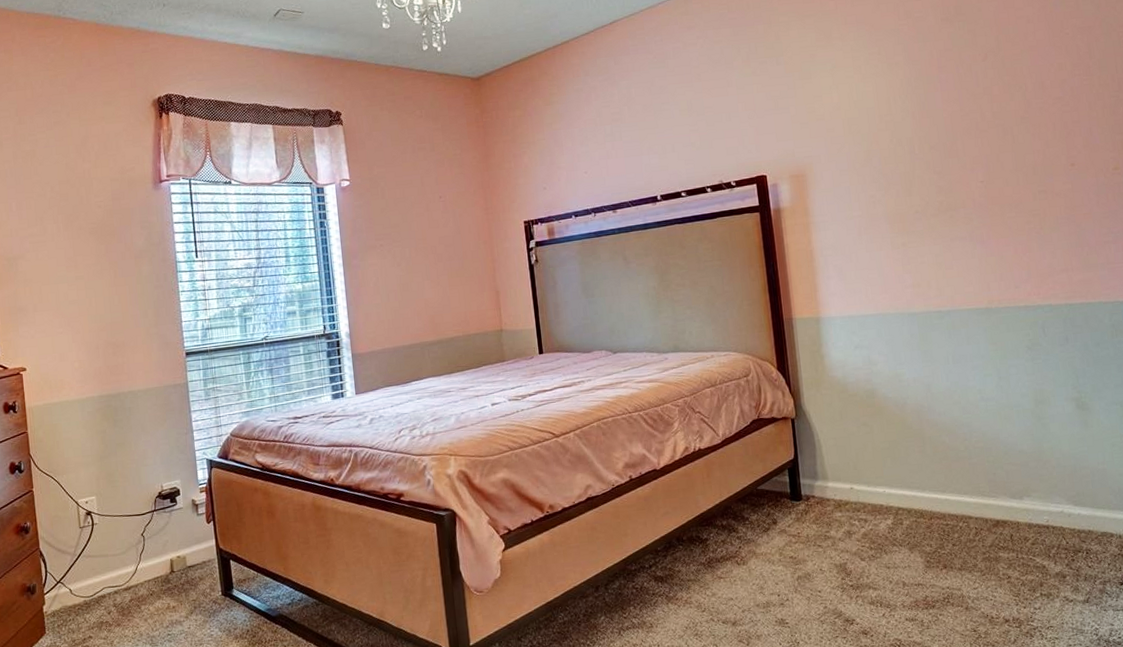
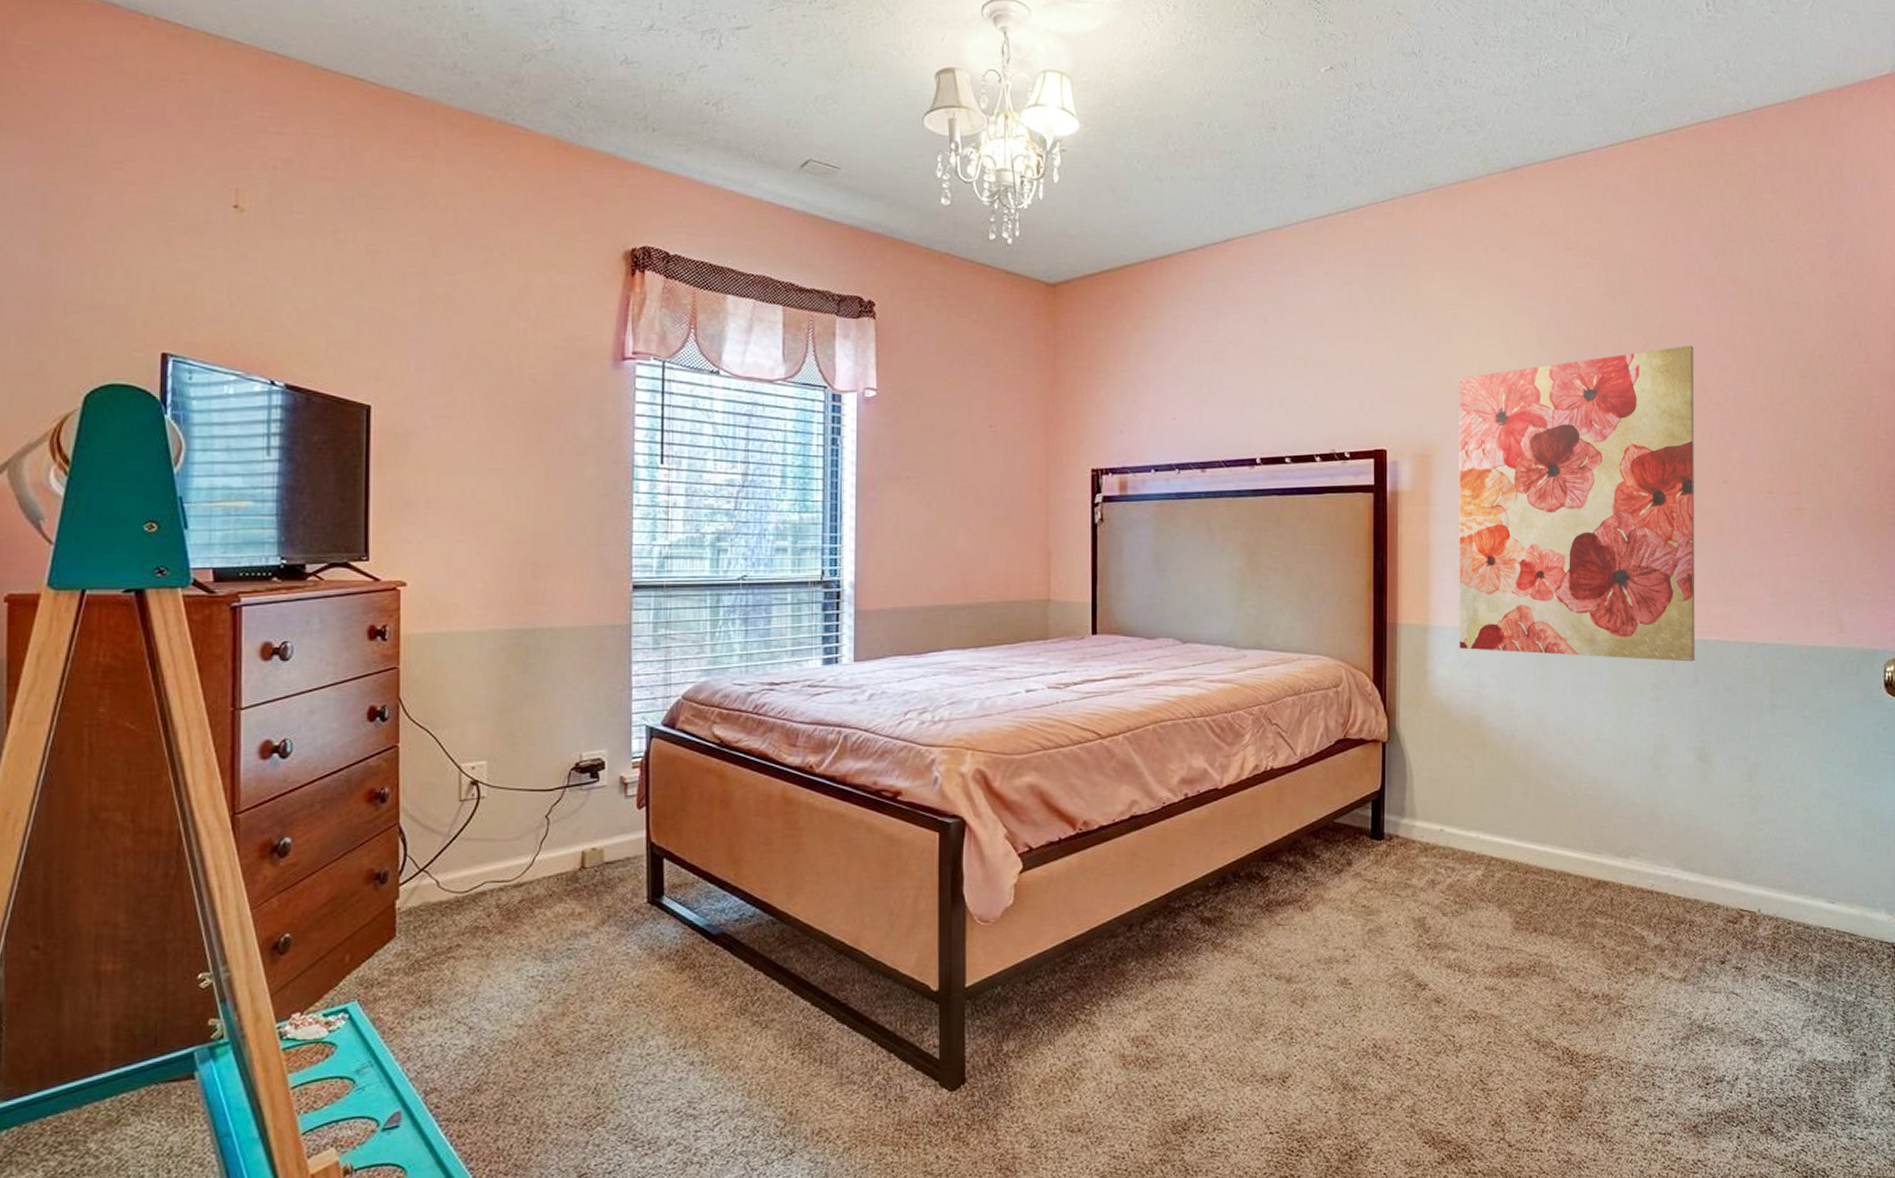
wall art: none [821,51,1064,334] -> present [1458,345,1695,662]

